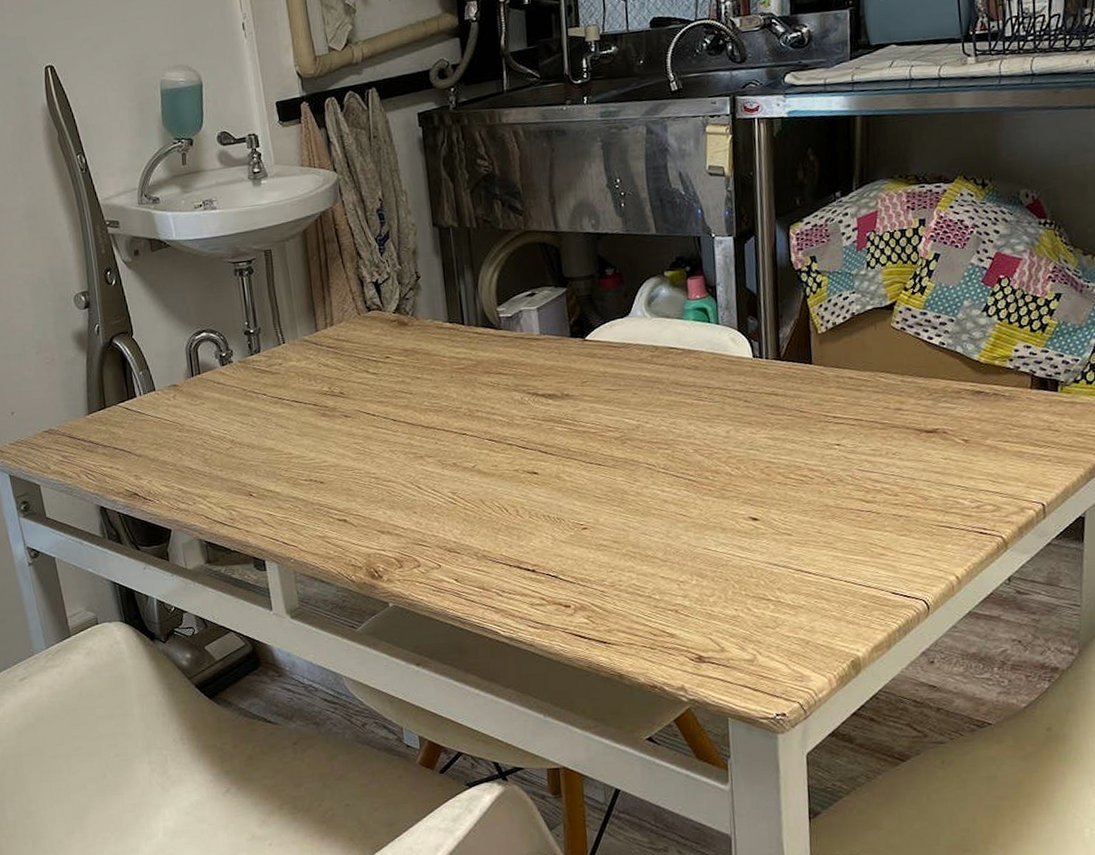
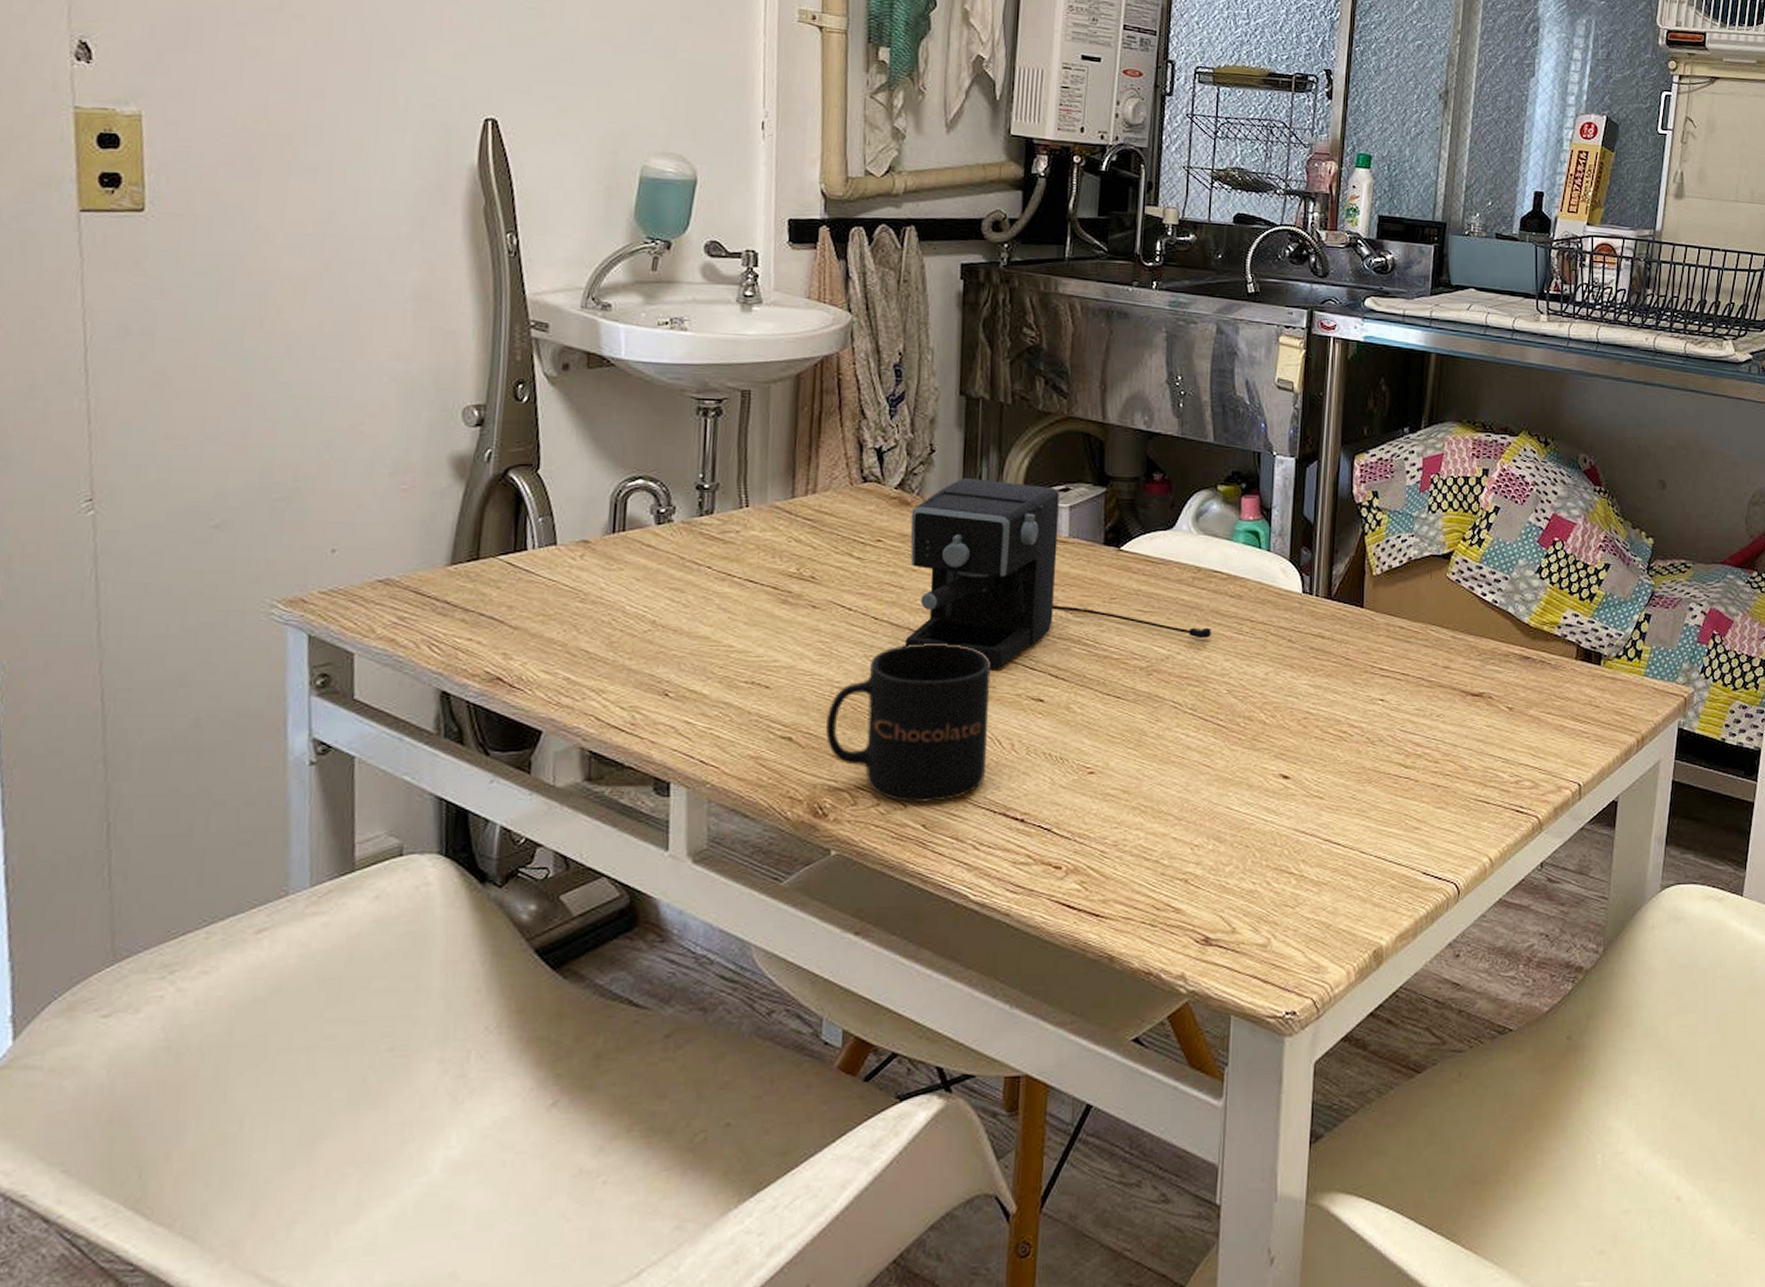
mug: none [369,434,499,563] -> present [825,644,991,802]
coffee maker: none [409,294,675,451] -> present [904,478,1213,669]

